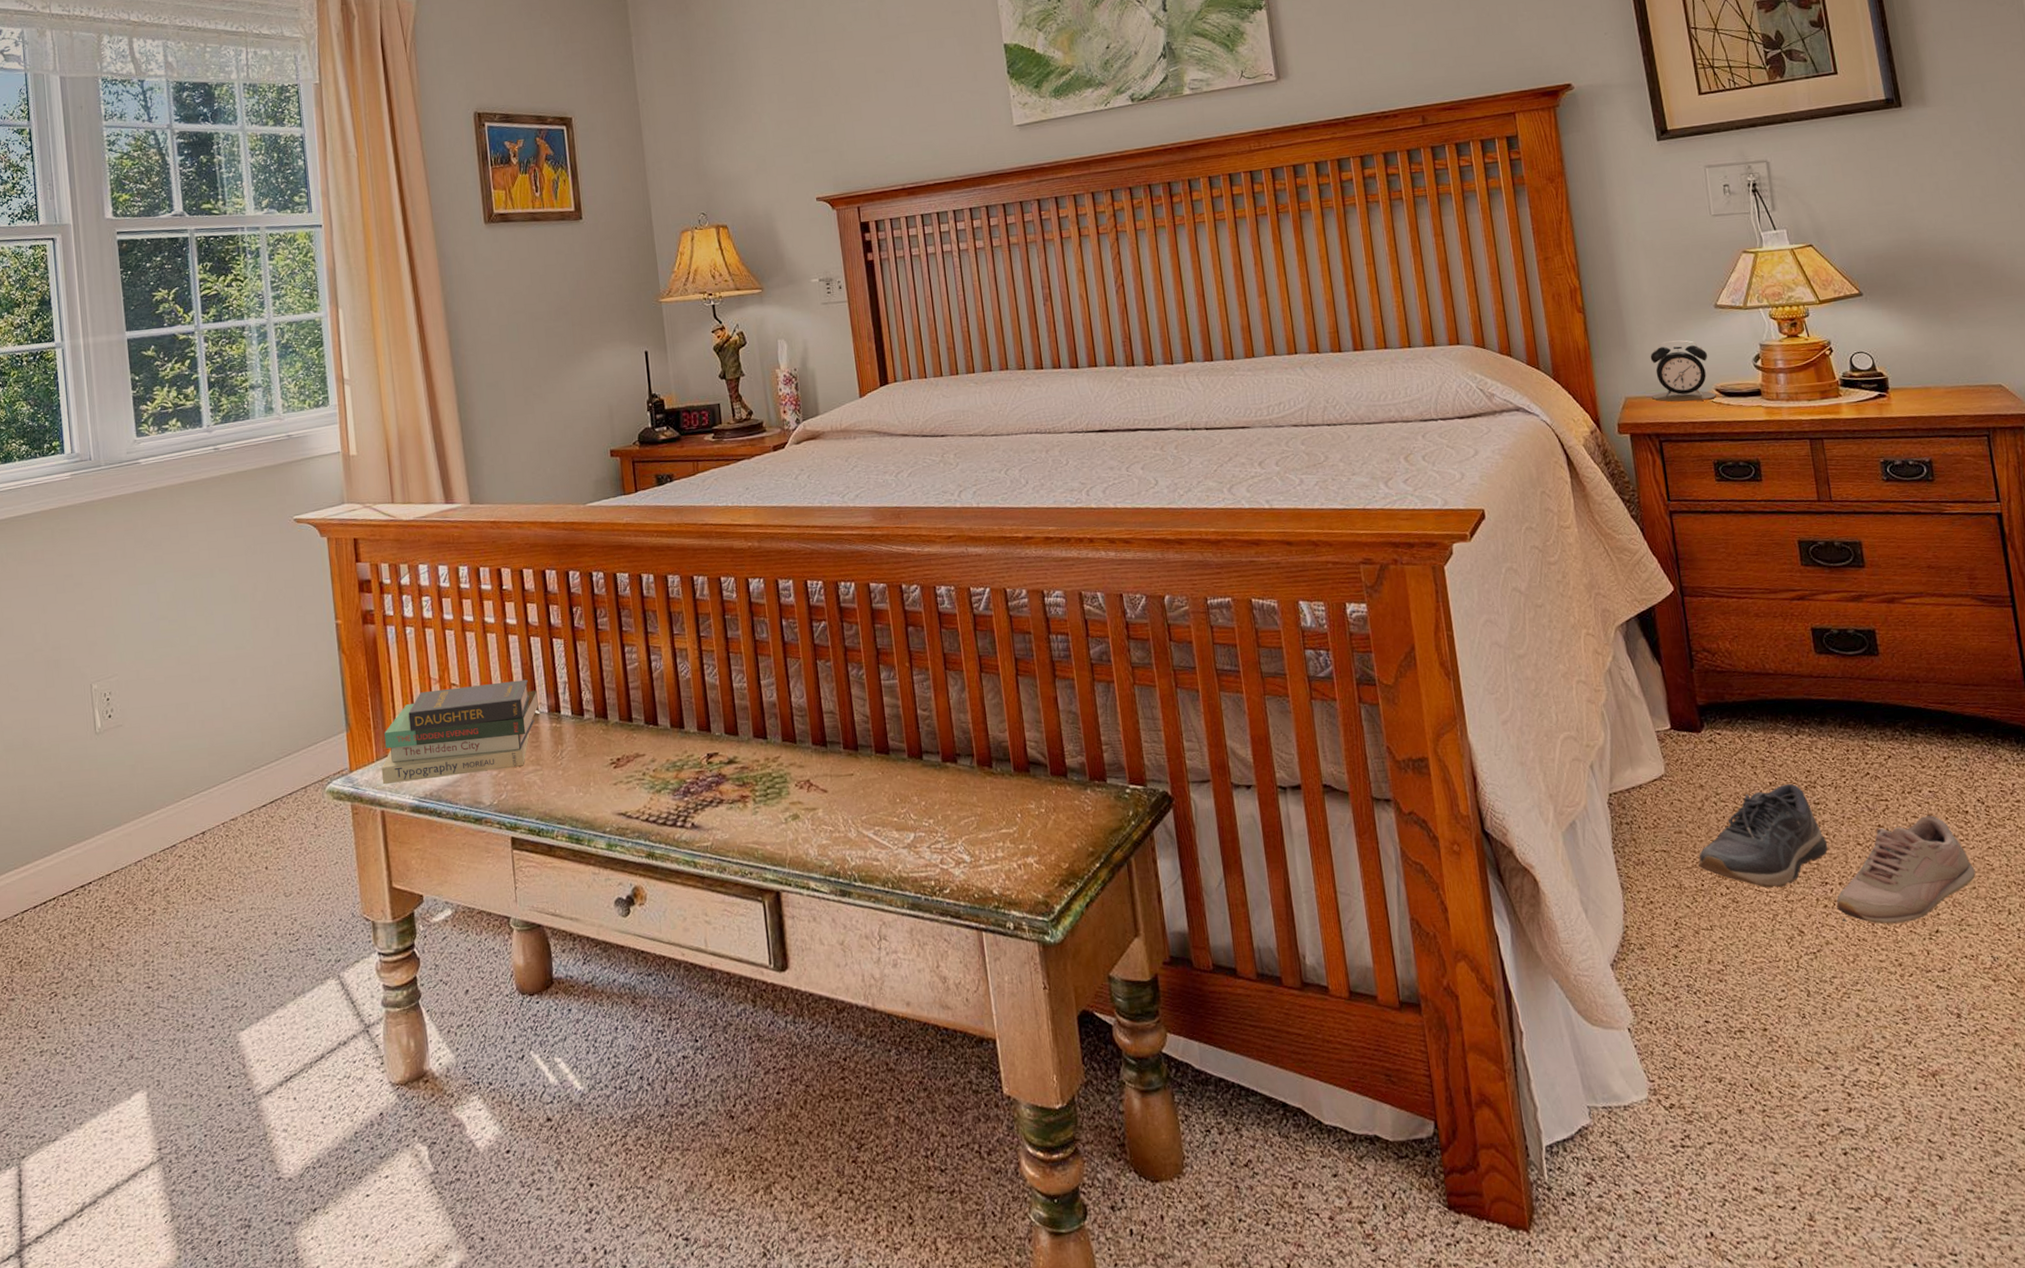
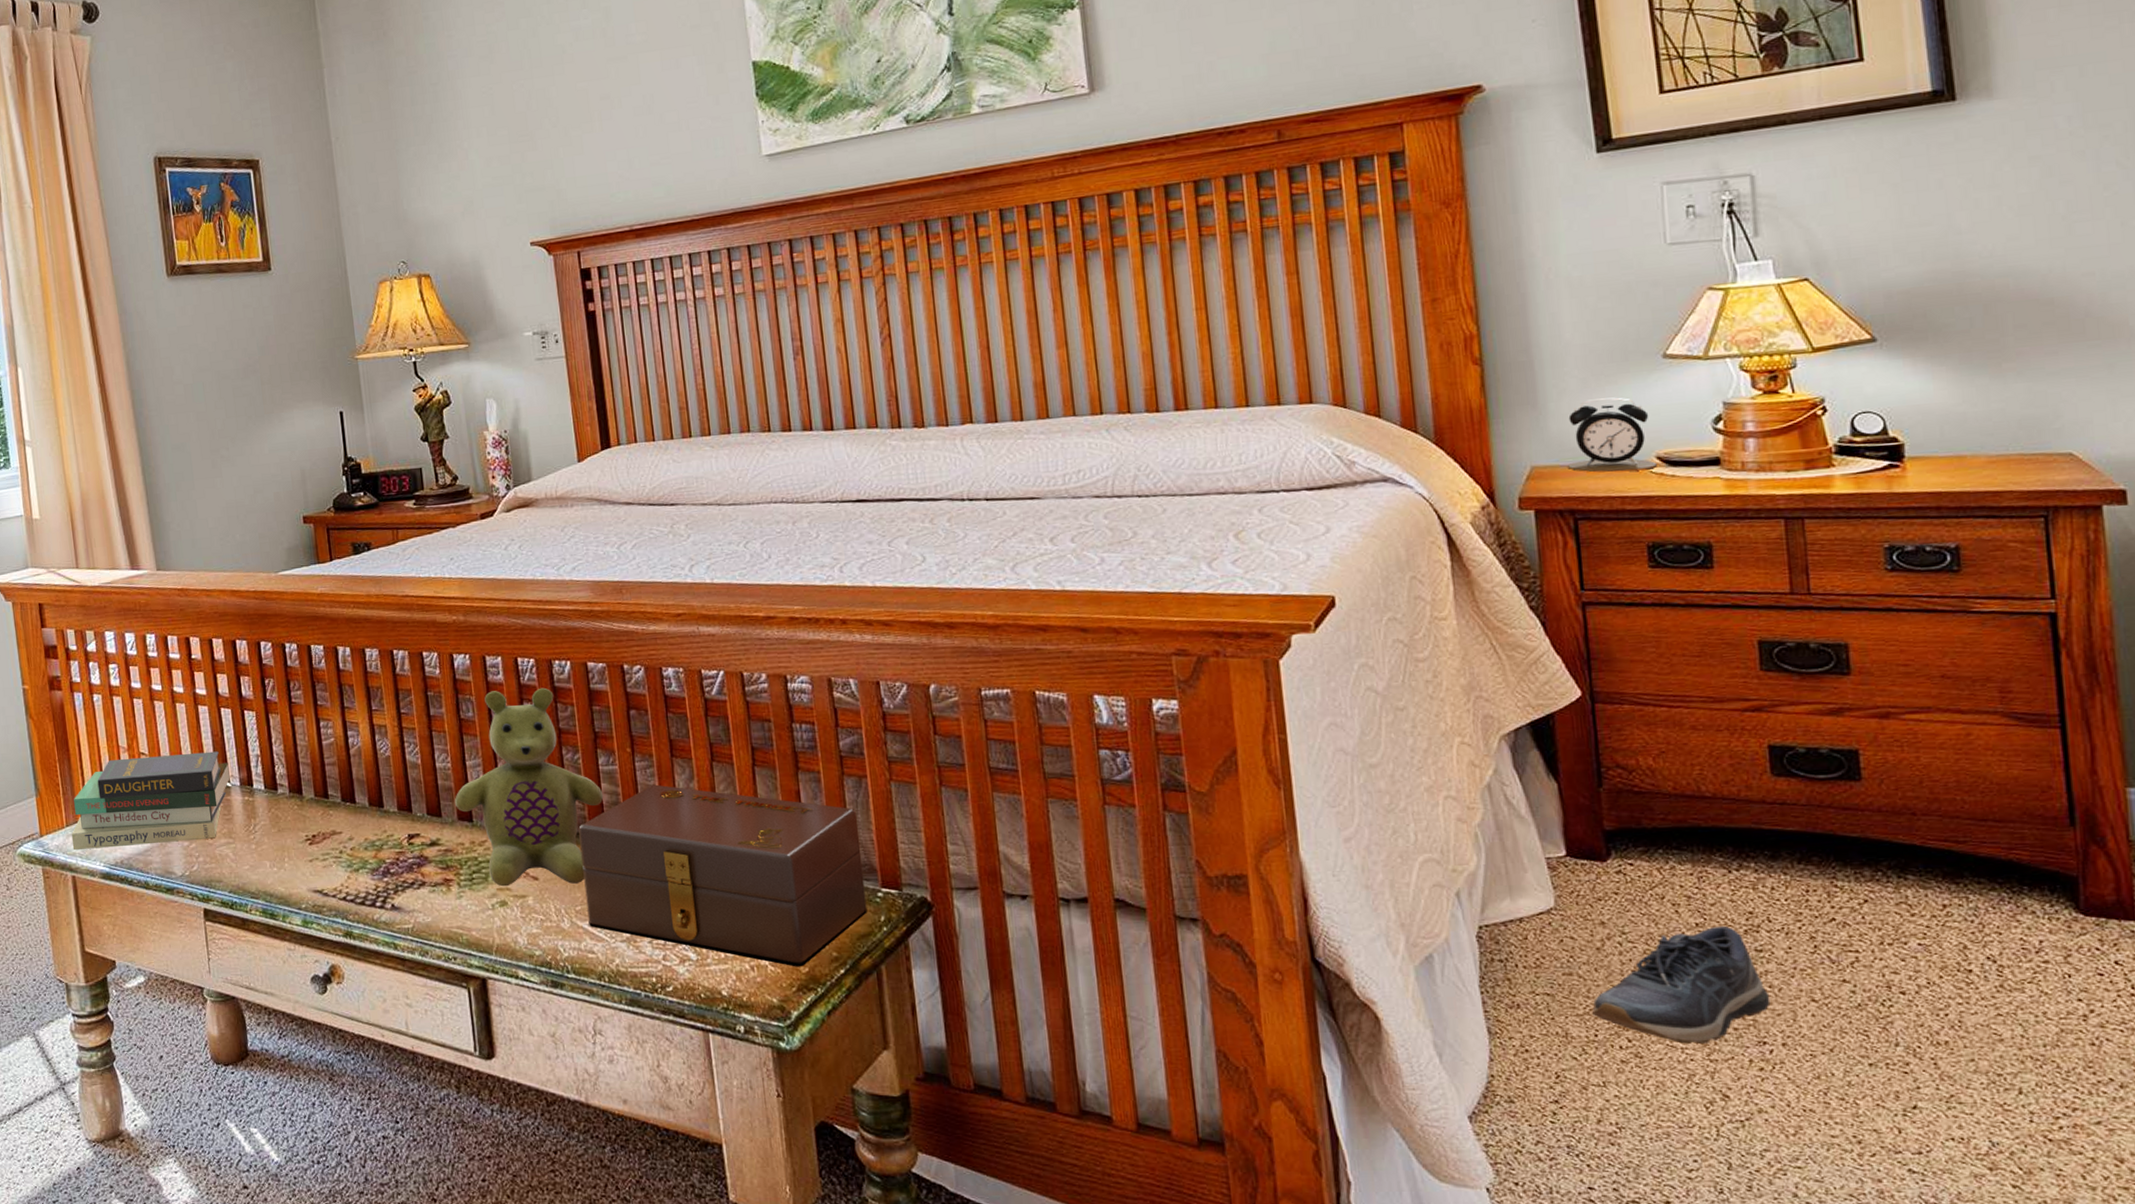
stuffed bear: none [750,608,886,801] -> present [454,687,604,887]
jewelry box: none [863,696,1118,864] -> present [578,784,868,967]
athletic shoe: present [1836,814,1976,924] -> none [1776,971,1976,1095]

